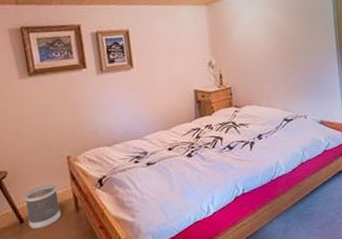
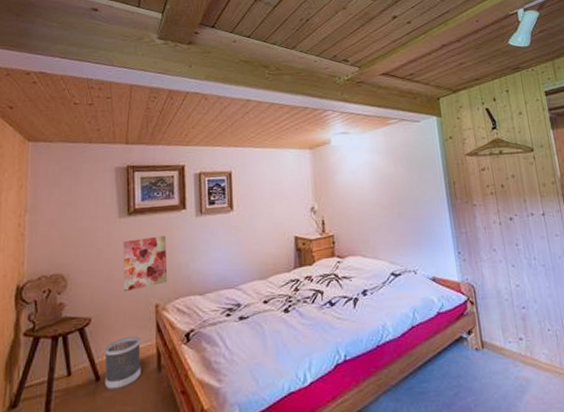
wall art: none [27,94,76,147] -> present [123,235,168,292]

